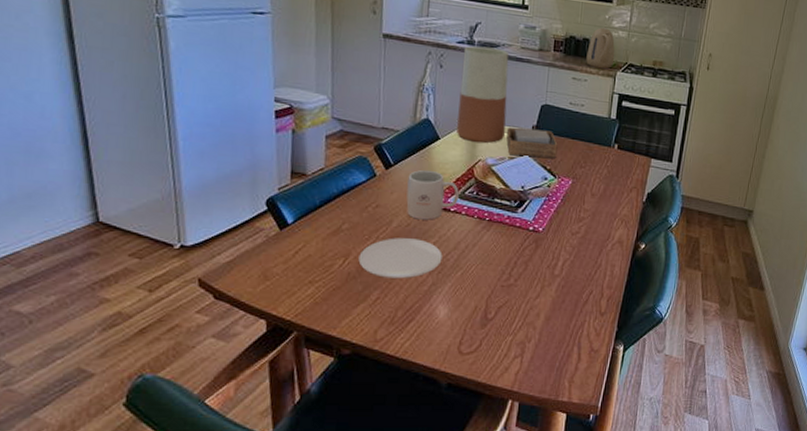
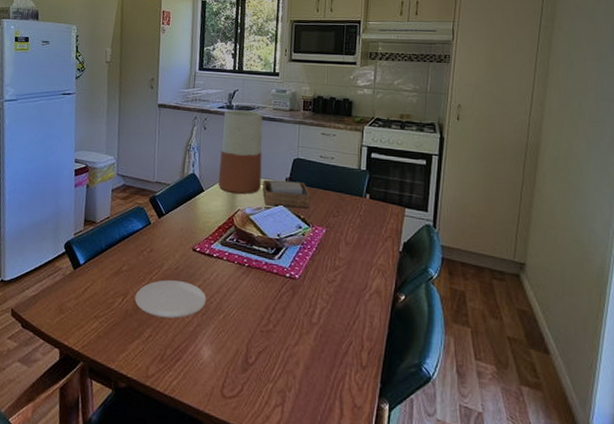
mug: present [406,169,459,220] -> none [175,218,221,265]
kettle: present [586,27,615,69] -> none [334,87,362,124]

